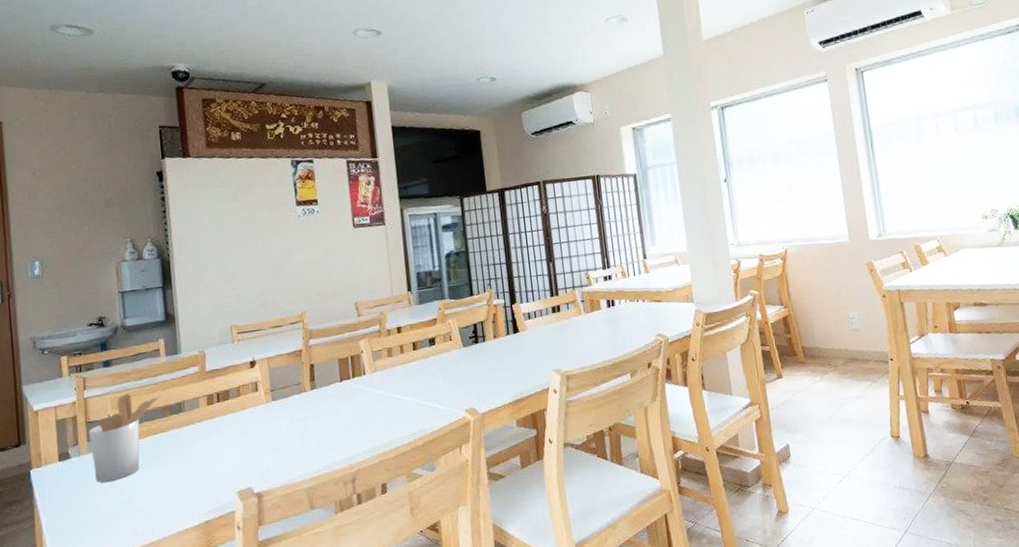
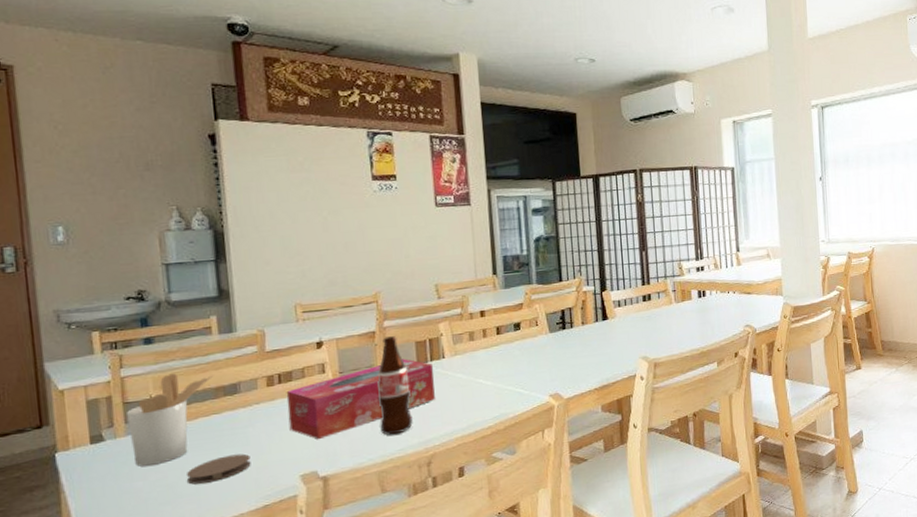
coaster: none [138,470,194,500] -> present [186,453,251,485]
tissue box: none [224,376,358,457] -> present [286,358,435,440]
bottle: none [304,354,338,452] -> present [377,336,413,436]

